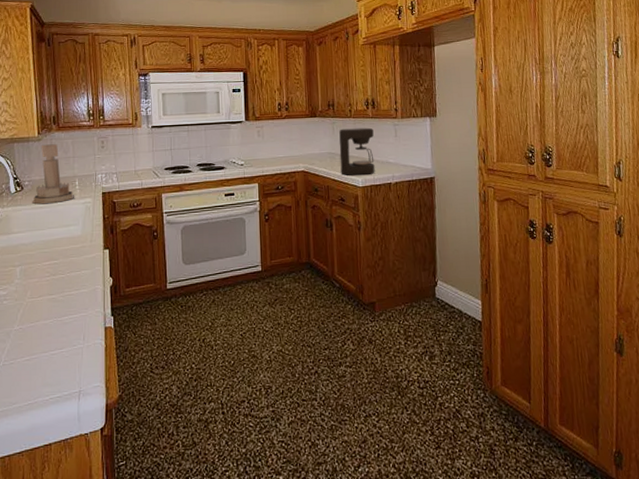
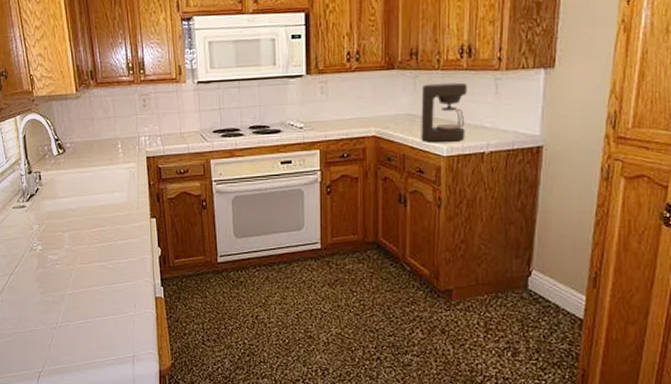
paper towel holder: present [32,144,74,204] -> none [75,102,118,168]

